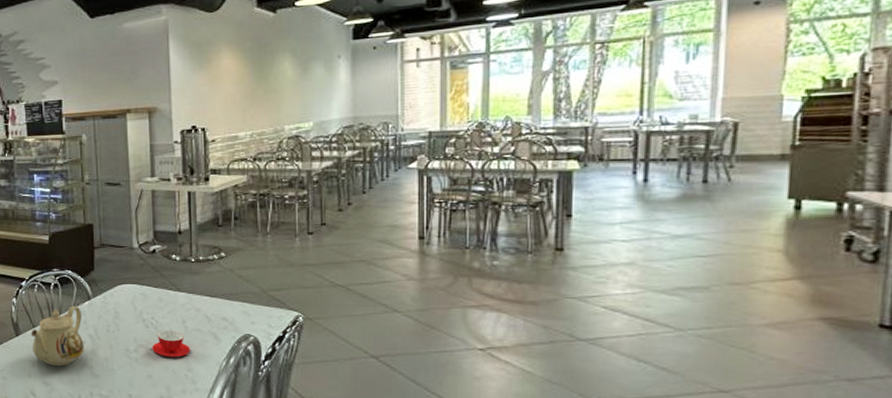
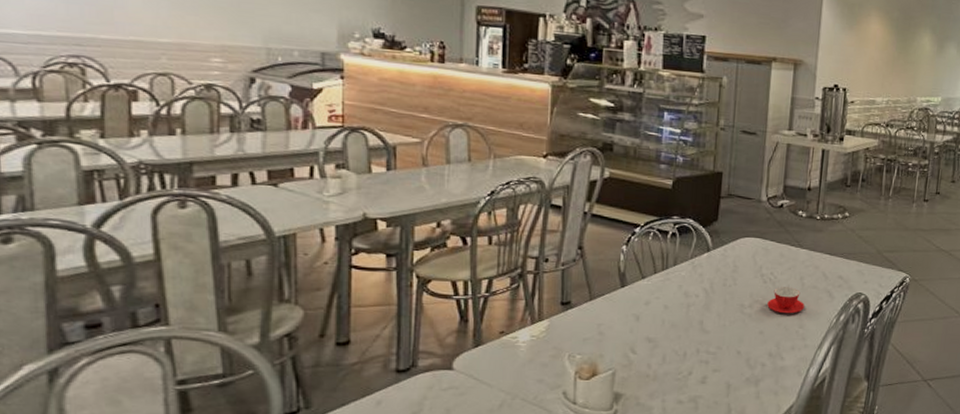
teapot: present [30,306,85,366] -> none [638,257,698,321]

